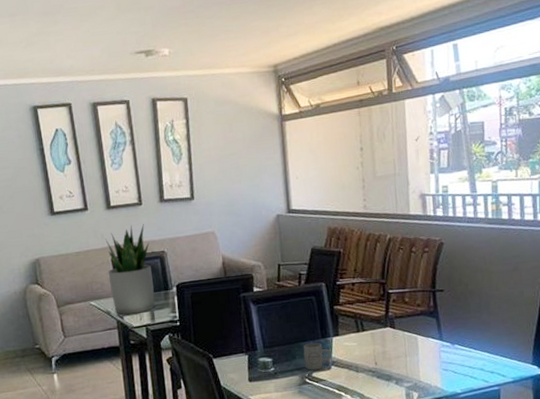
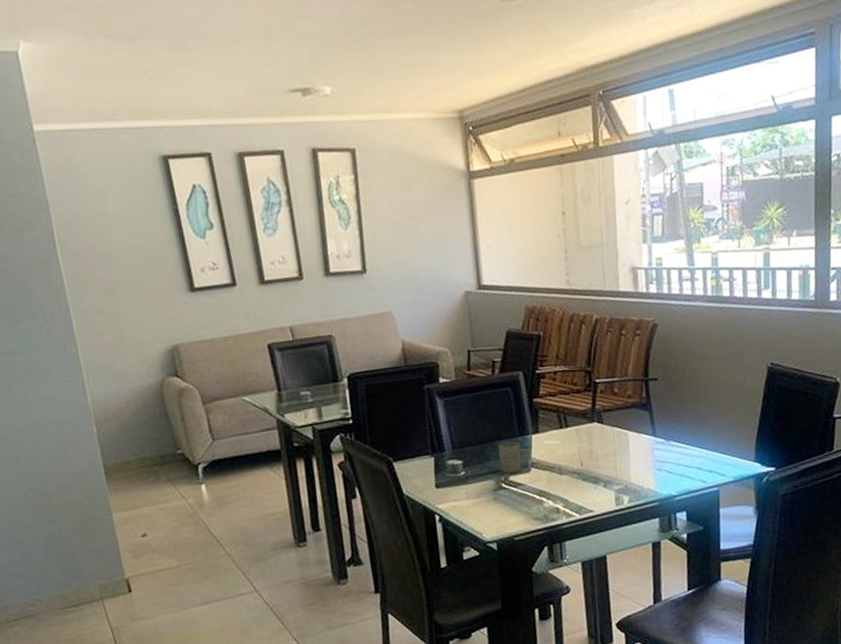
planter: present [105,224,155,314] -> none [259,303,322,412]

